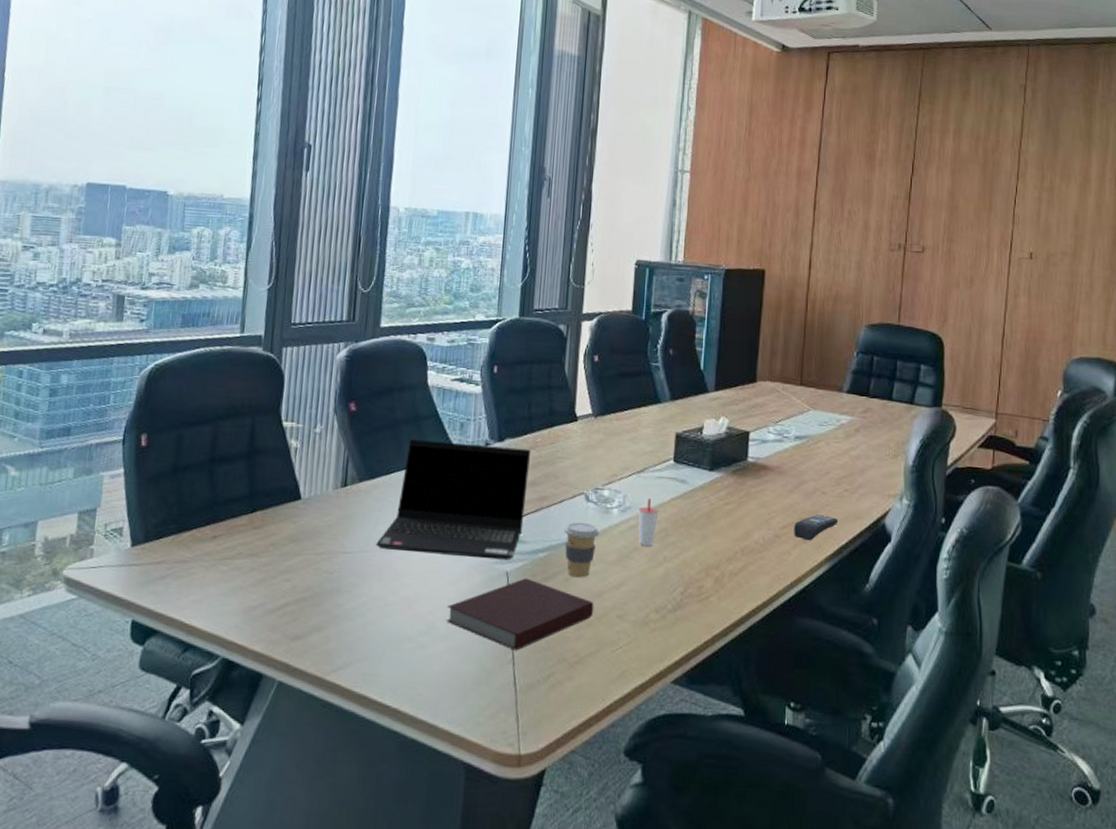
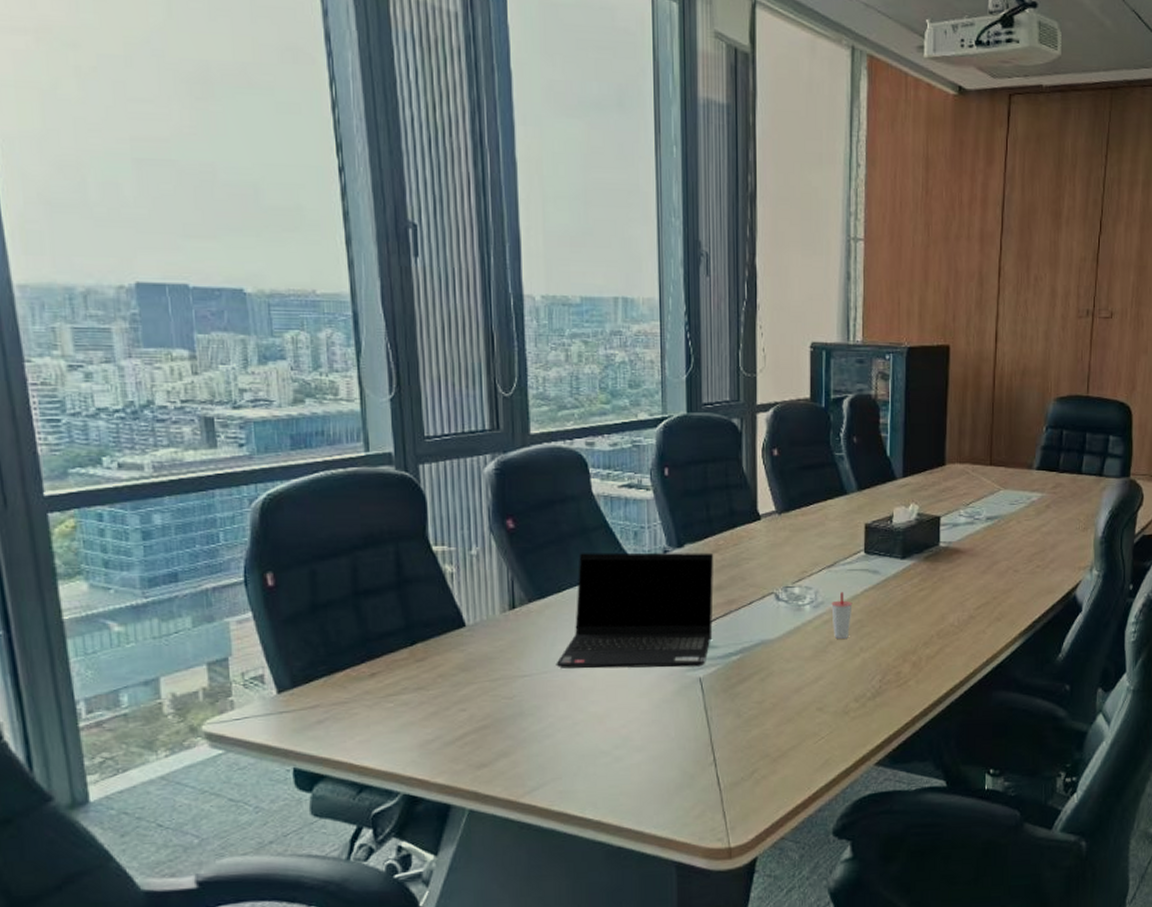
notebook: present [446,578,594,651] -> none [640,682,793,753]
coffee cup: present [564,522,599,578] -> none [755,622,792,676]
remote control: present [794,514,839,541] -> none [988,592,1031,619]

